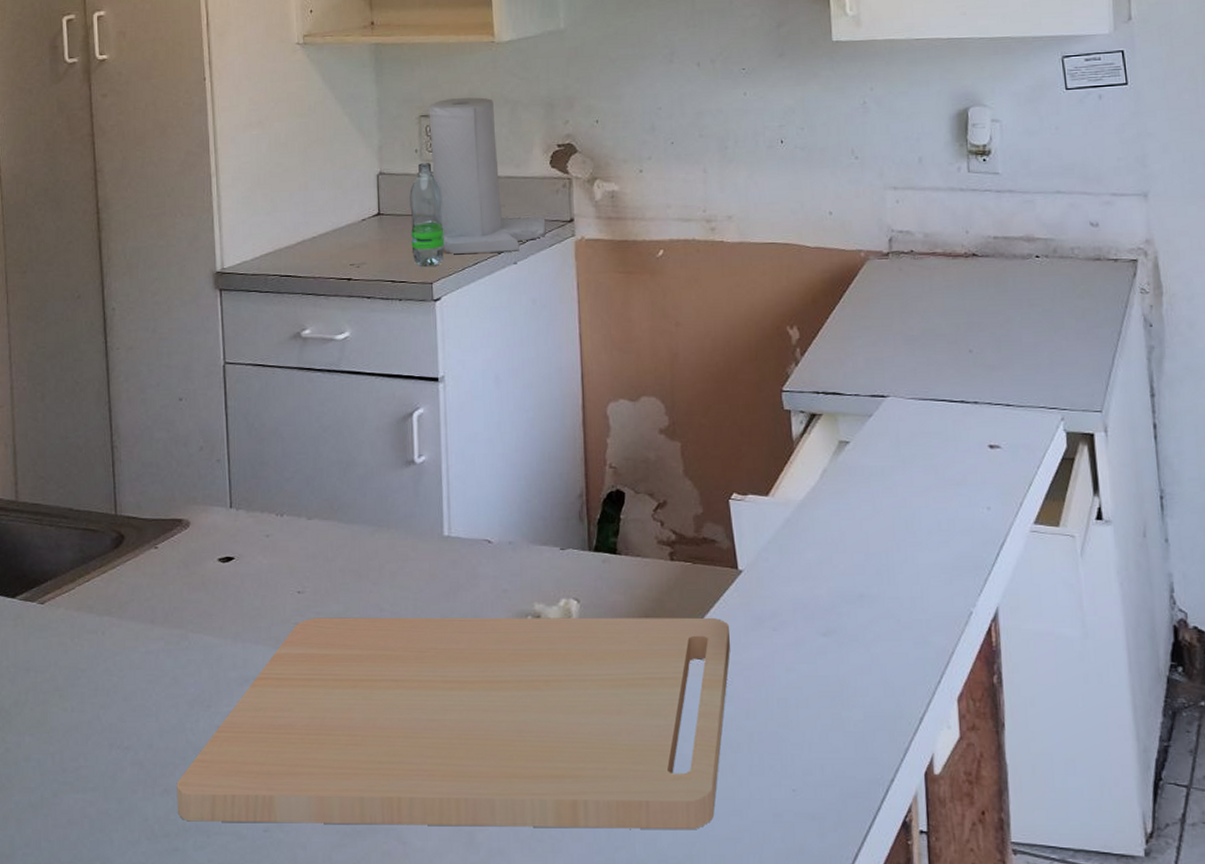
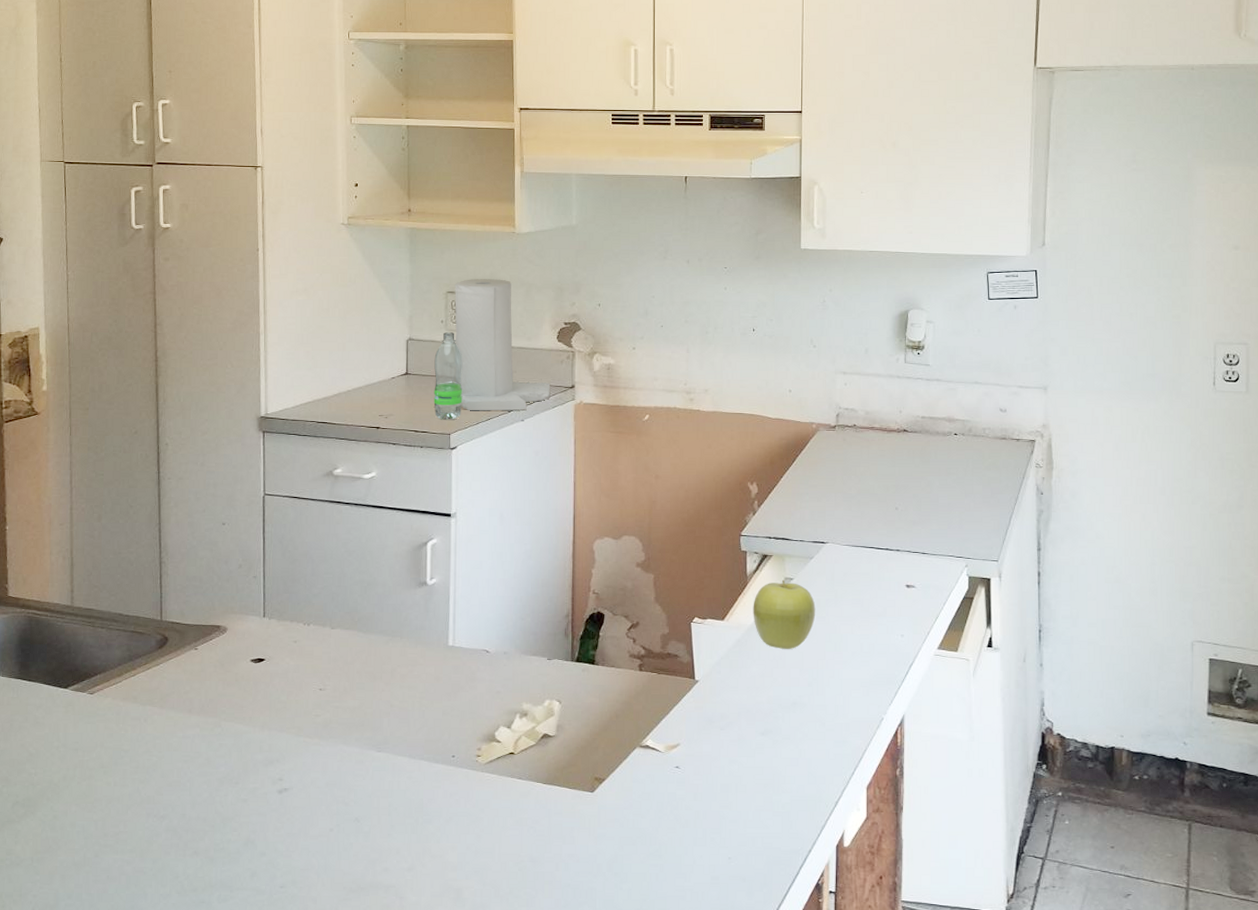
cutting board: present [176,617,730,829] -> none [205,711,684,888]
fruit: none [802,443,880,529] -> present [753,579,816,649]

